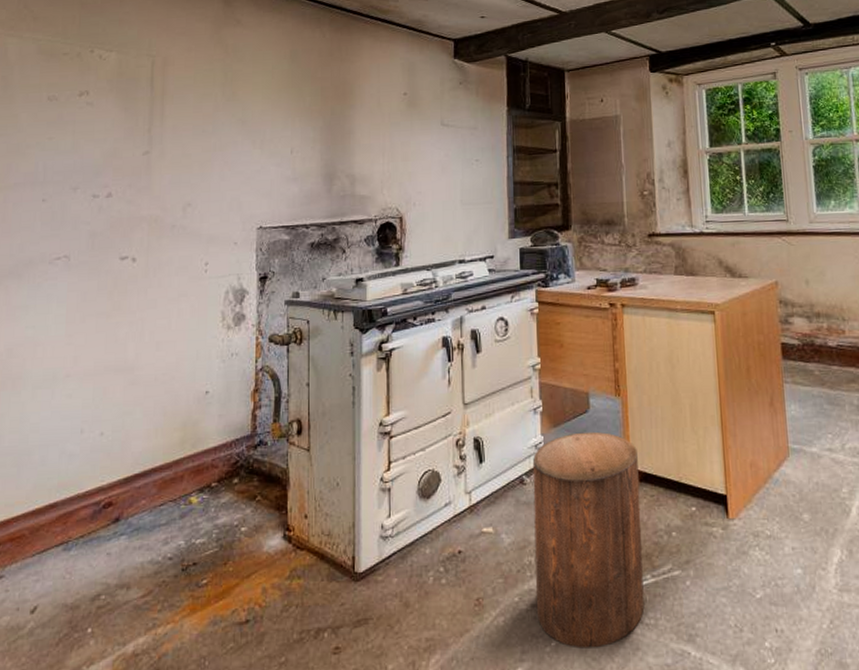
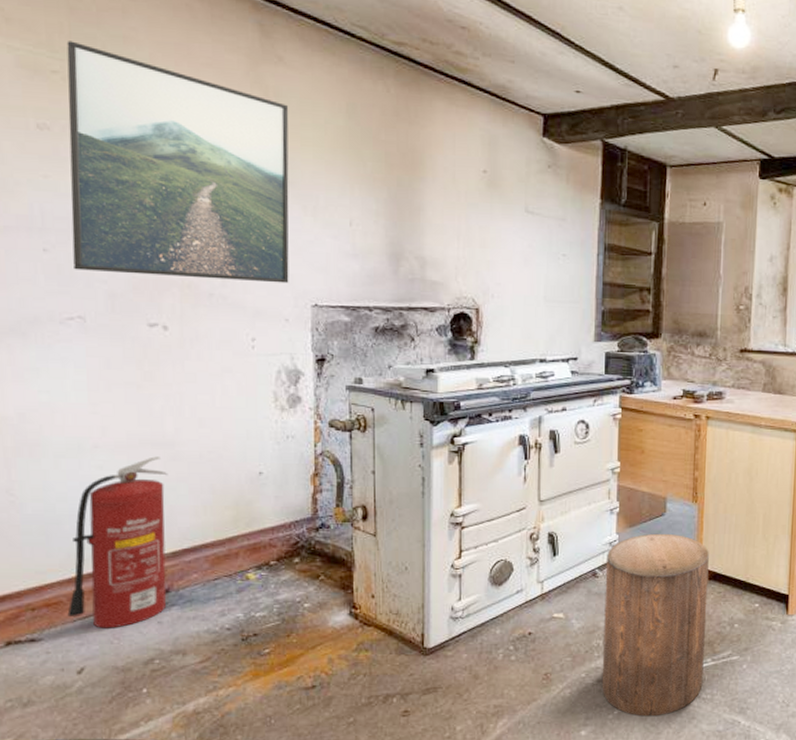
fire extinguisher: none [28,382,127,562] -> present [67,456,168,628]
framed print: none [65,28,244,215] -> present [67,41,289,284]

